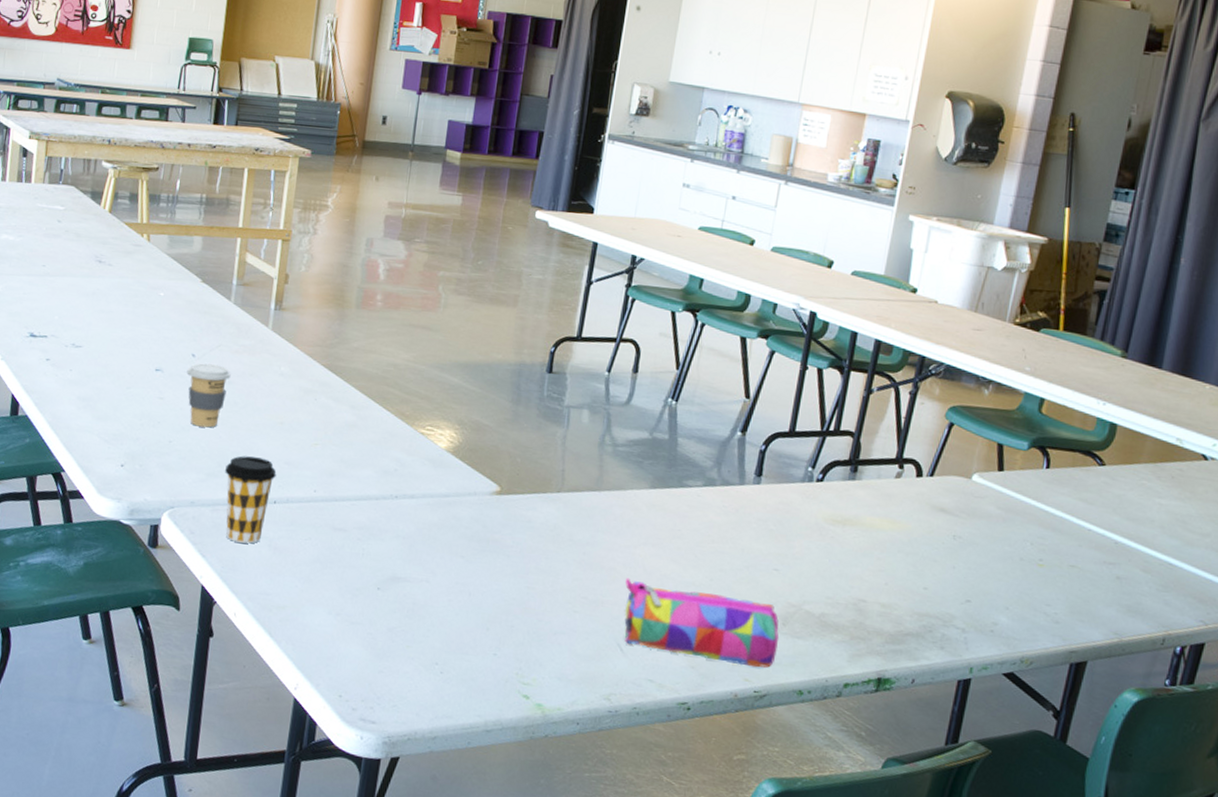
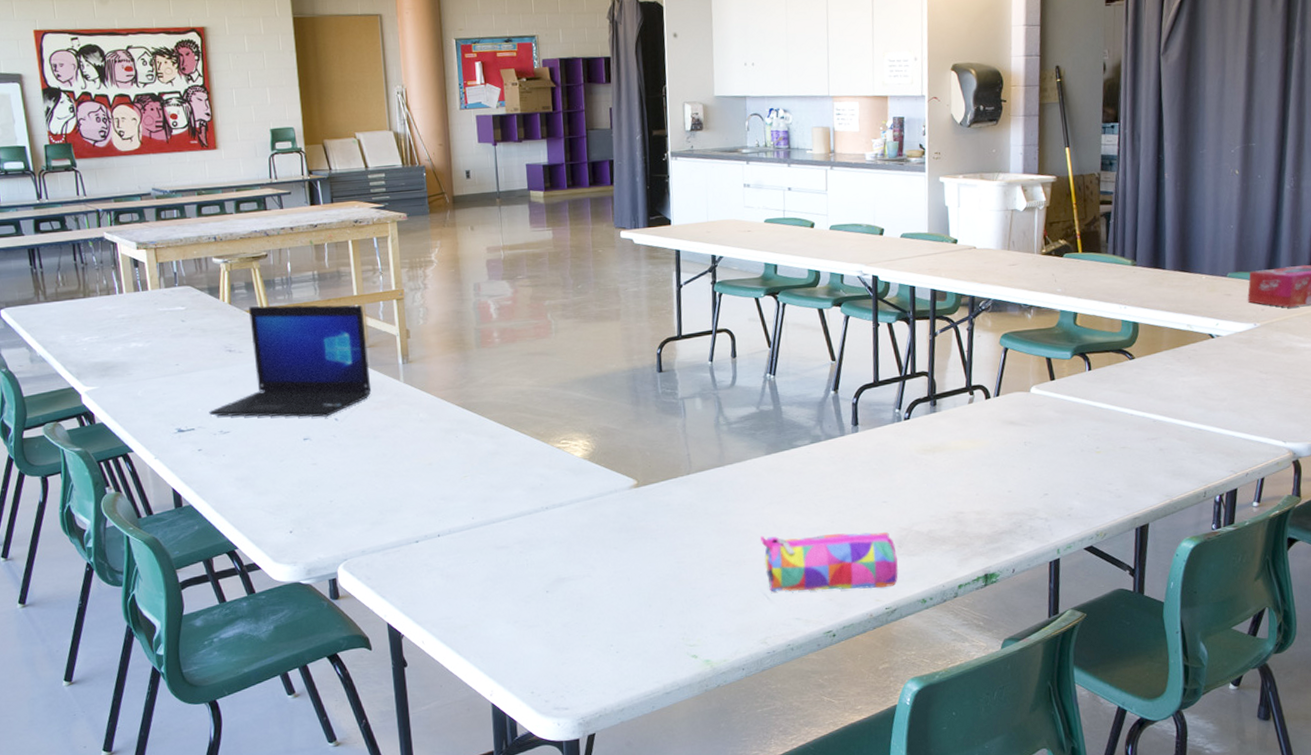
laptop: none [65,218,246,351] -> present [209,304,372,418]
coffee cup: present [187,363,231,428] -> none [333,423,375,483]
coffee cup: present [224,455,277,544] -> none [386,498,435,578]

